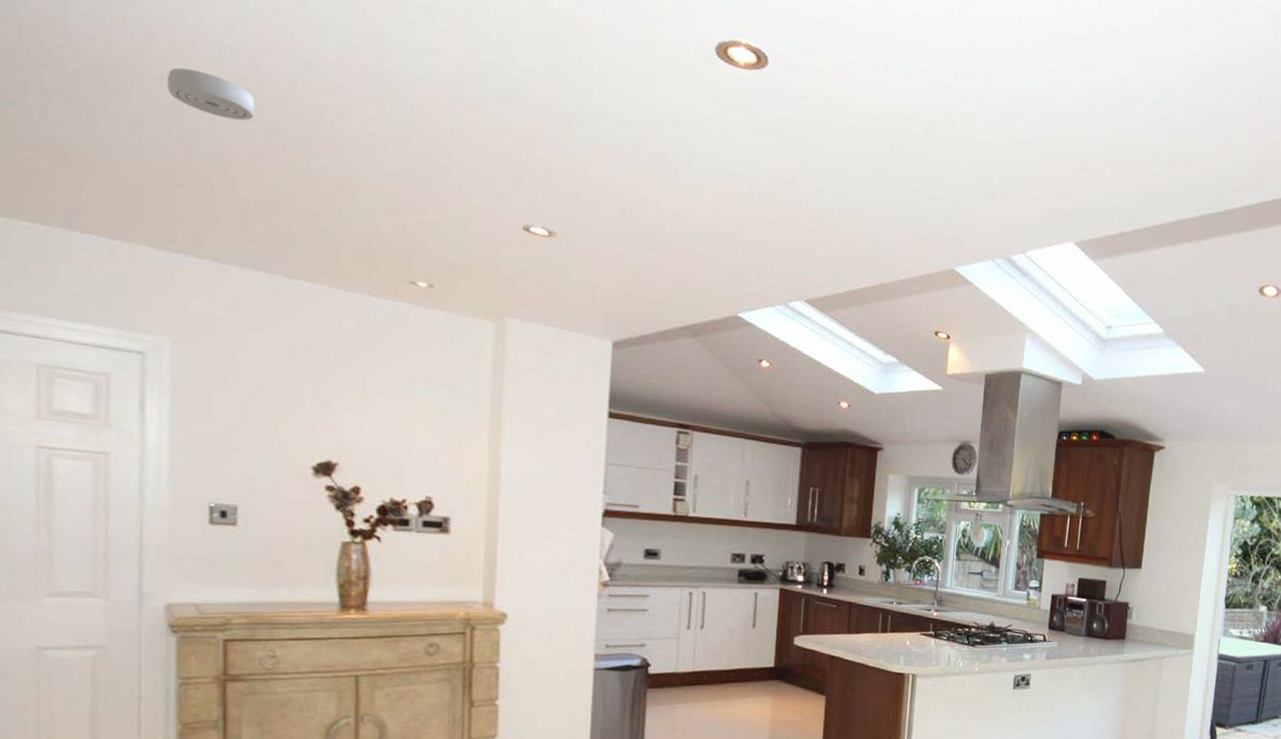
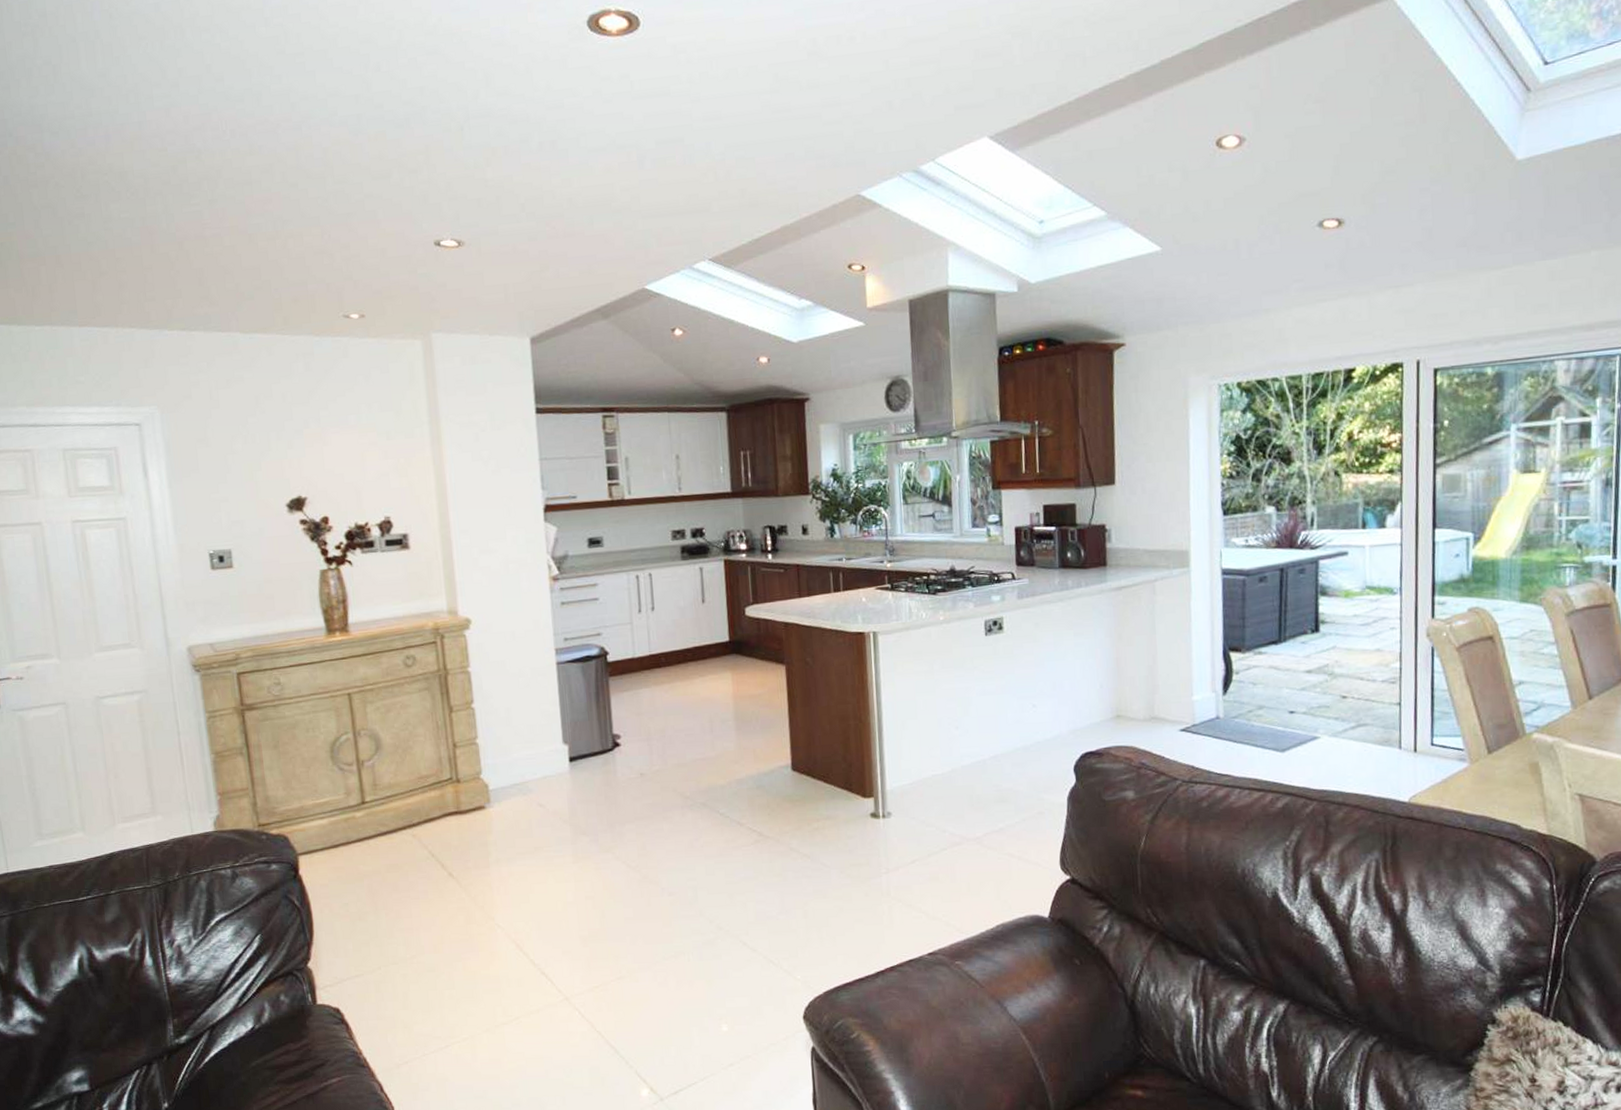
smoke detector: present [167,67,256,121] -> none [125,160,197,199]

